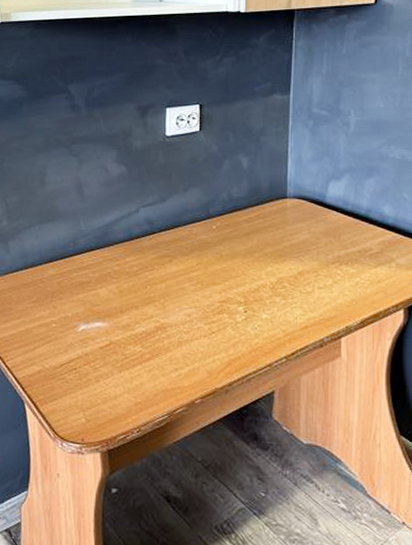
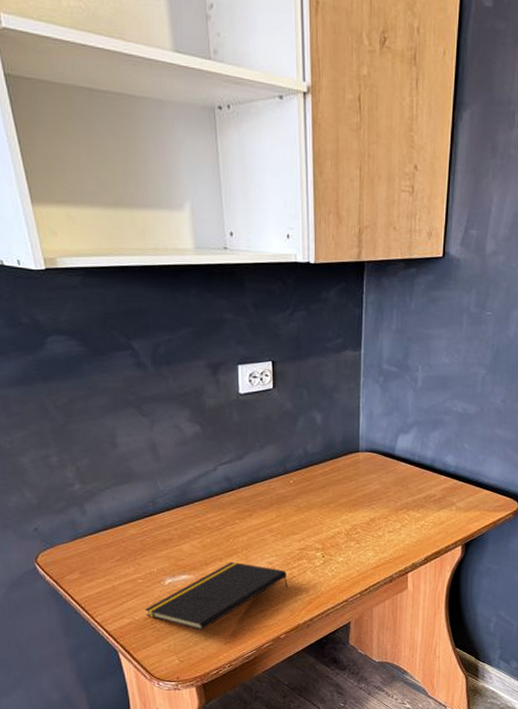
notepad: none [56,311,207,386] -> present [145,561,289,630]

